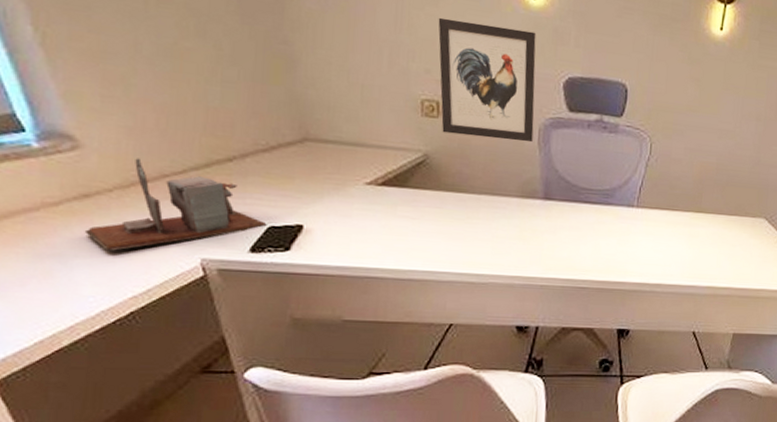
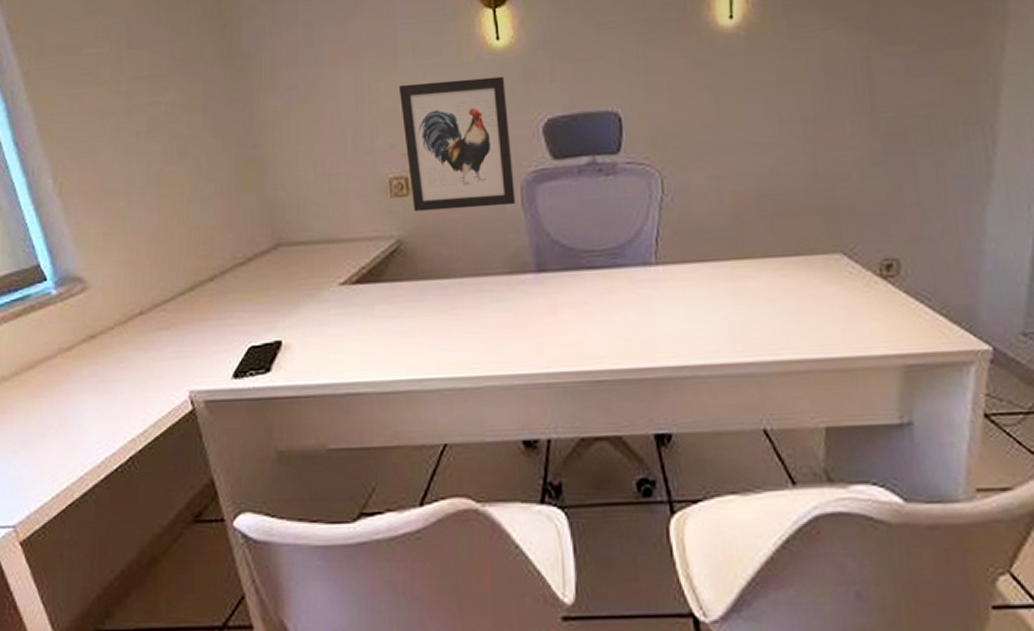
desk organizer: present [84,158,267,251] -> none [91,291,248,392]

